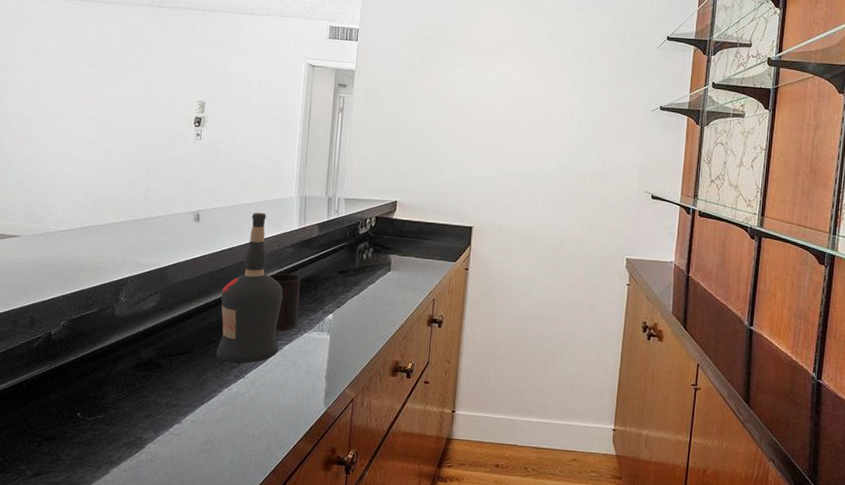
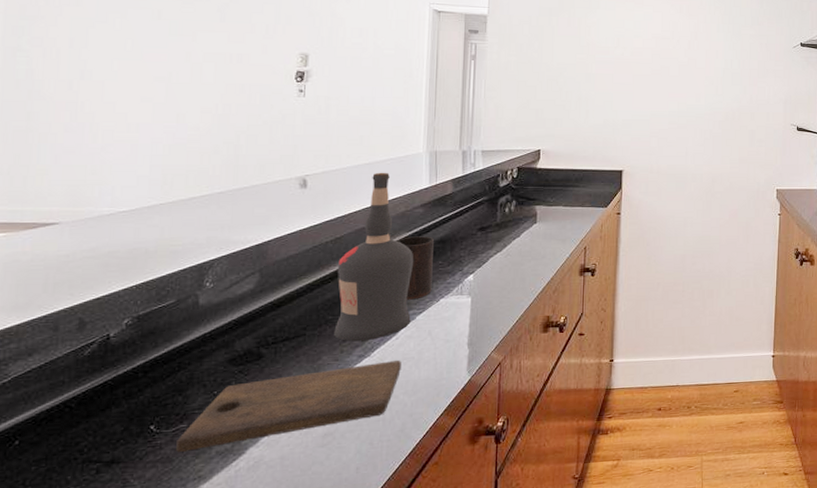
cutting board: none [95,384,269,439] -> present [176,359,401,452]

